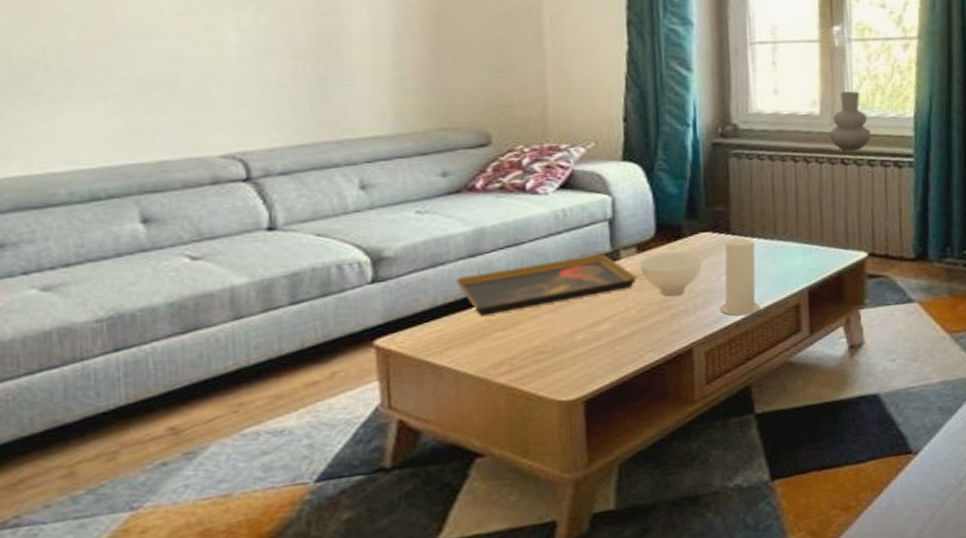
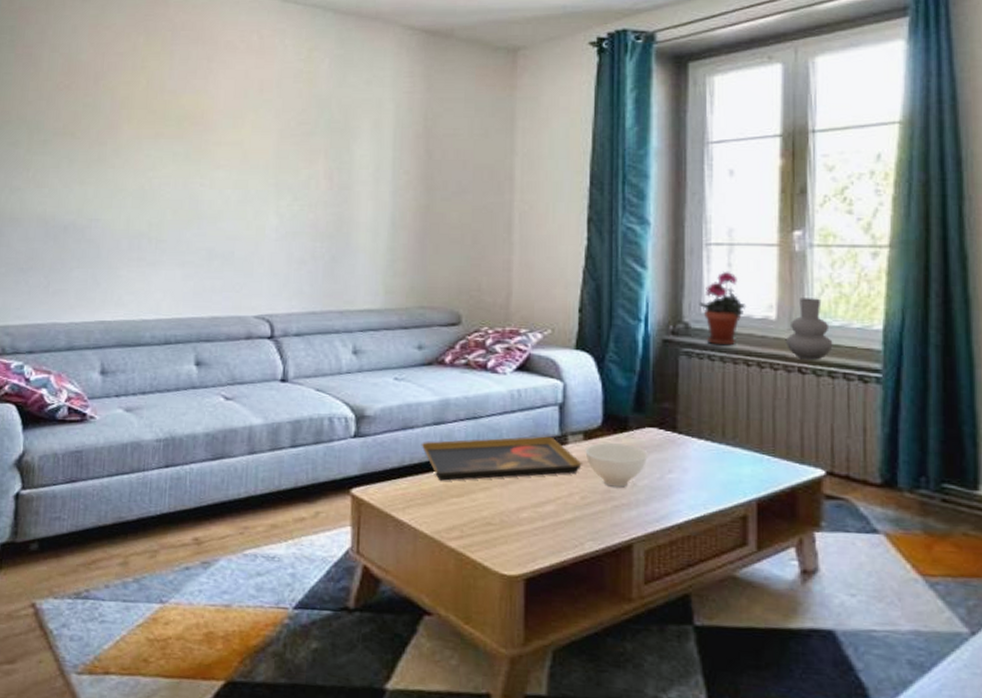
candle: present [720,237,761,316] -> none [662,436,705,519]
potted plant: none [746,69,792,145] -> present [699,271,746,346]

